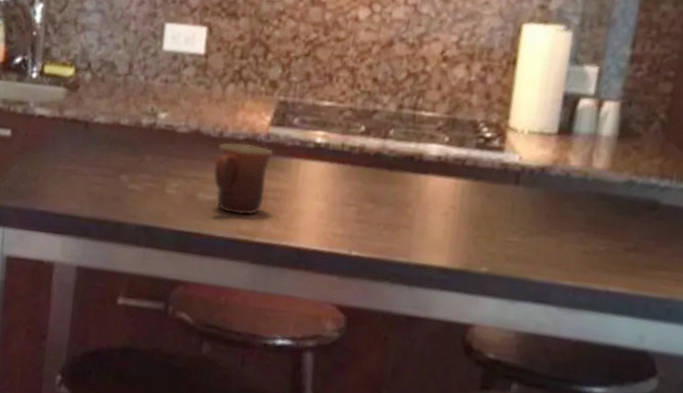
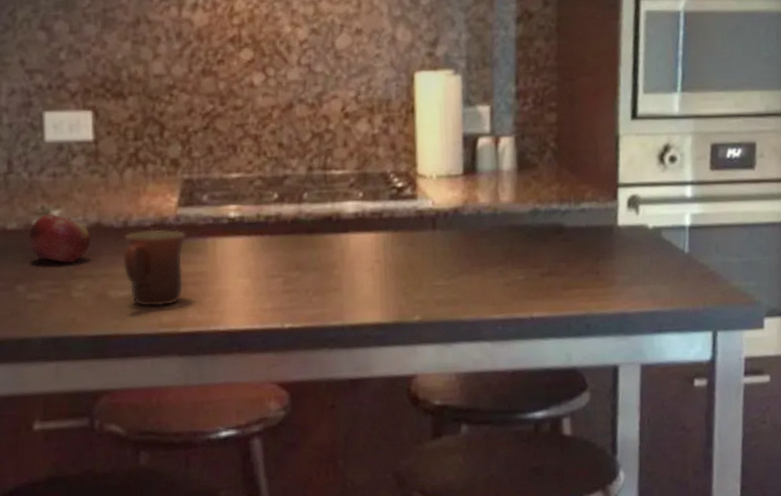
fruit: none [136,116,190,162] -> present [28,214,91,263]

